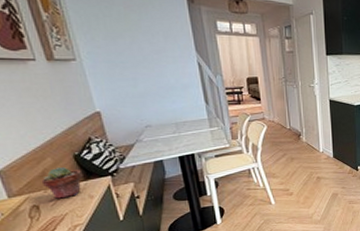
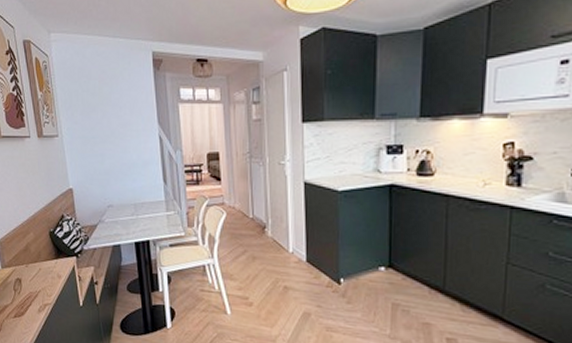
potted succulent: present [41,167,83,199] -> none [24,243,55,275]

